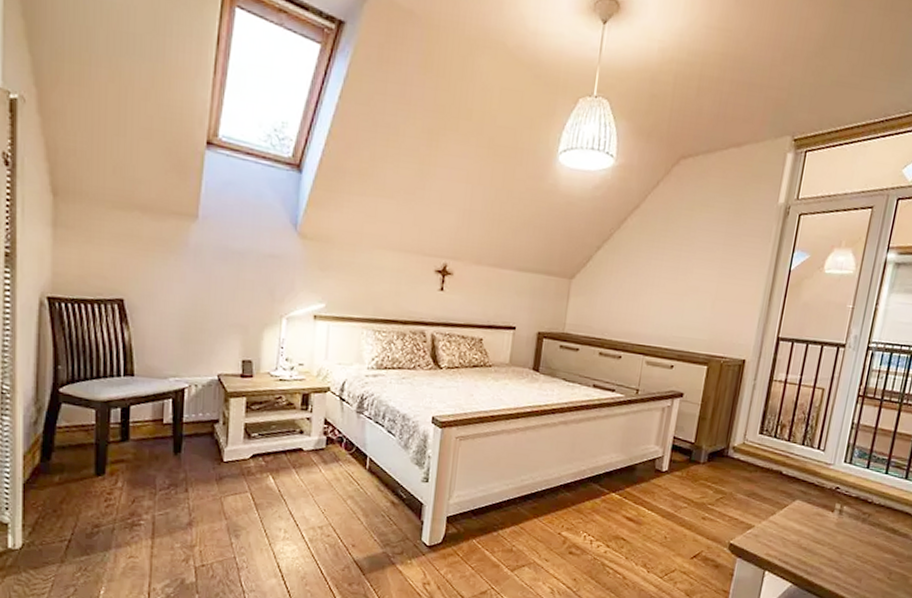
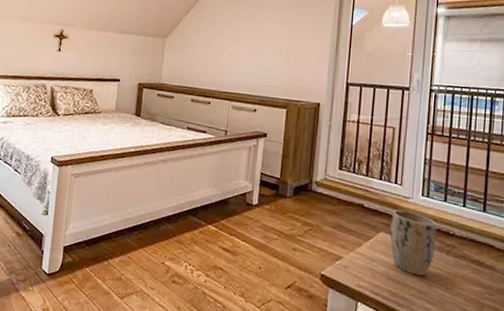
plant pot: none [805,476,856,545] -> present [390,209,437,276]

